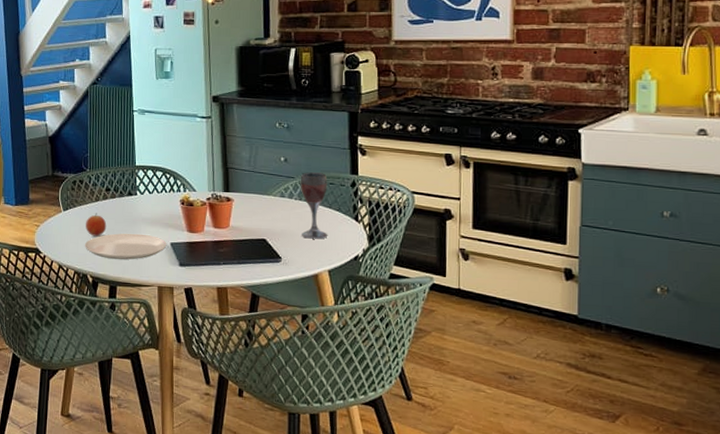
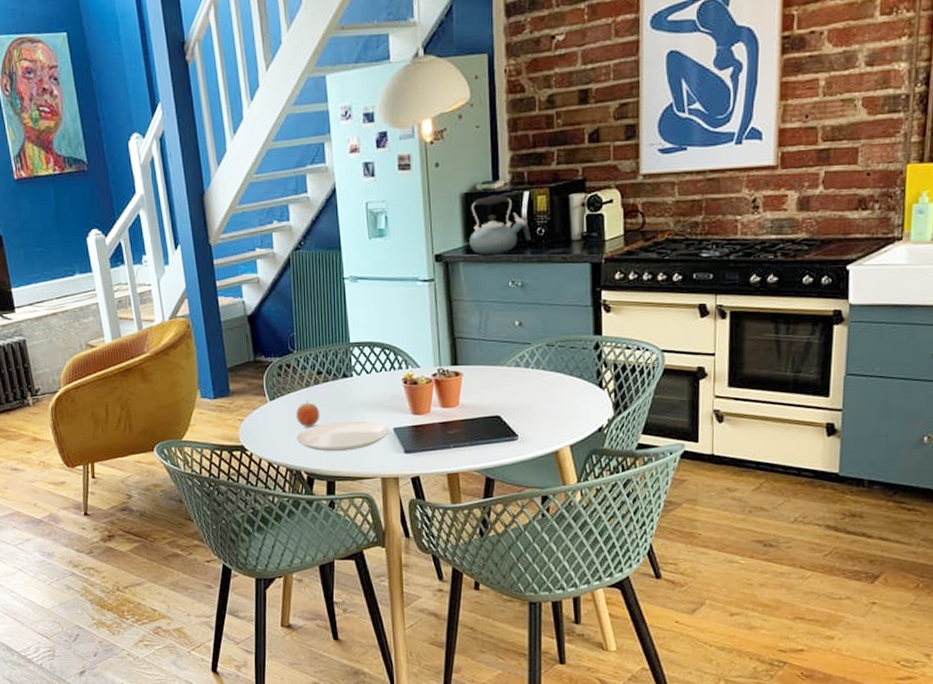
kettle: none [242,50,293,100] -> present [469,195,526,256]
cup: present [300,172,328,239] -> none [537,336,569,412]

